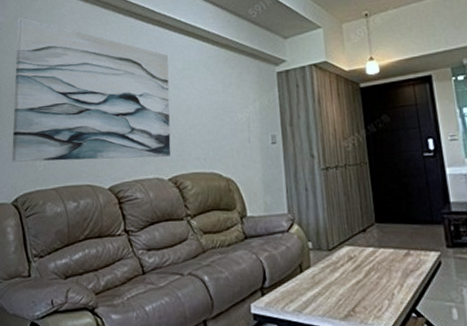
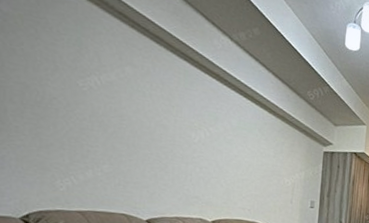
wall art: present [12,17,171,162] -> none [22,15,224,202]

